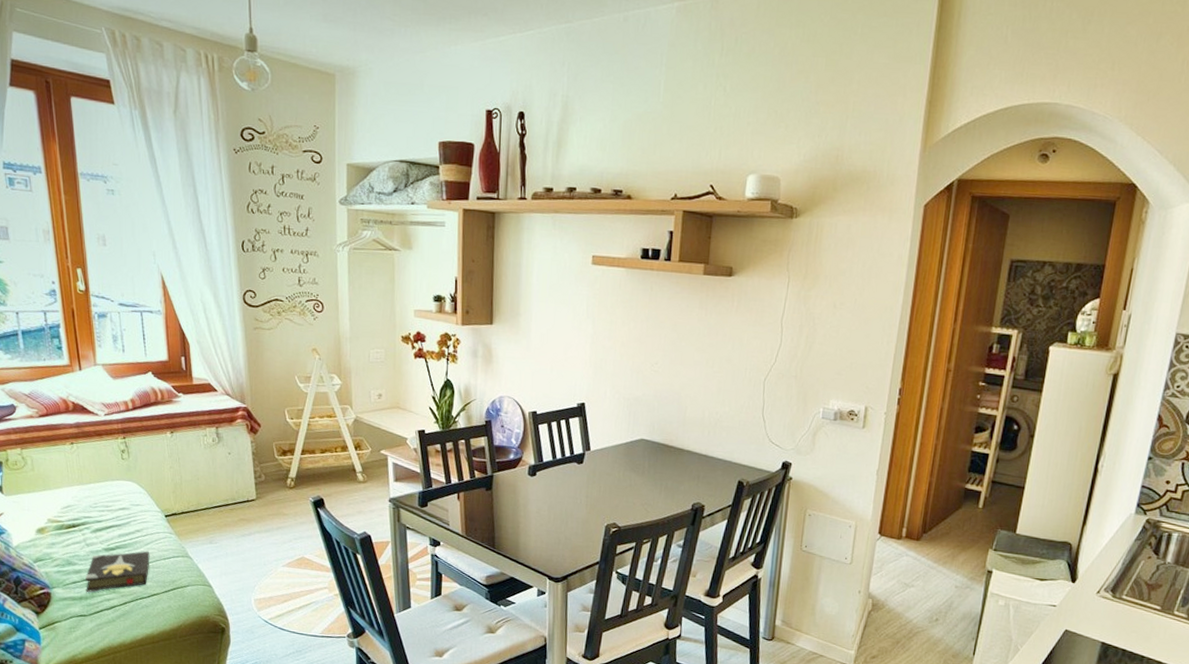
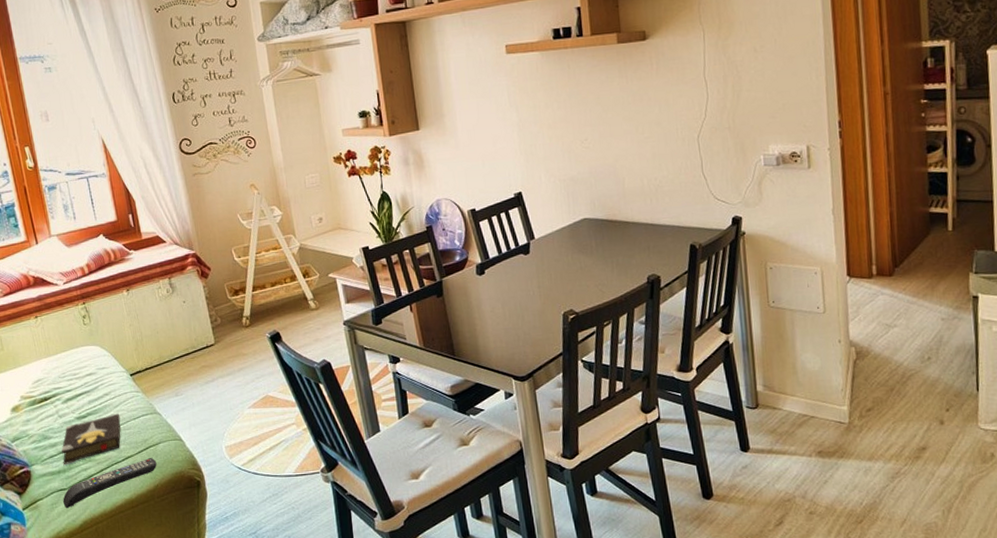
remote control: none [82,598,183,634] -> present [63,458,157,508]

